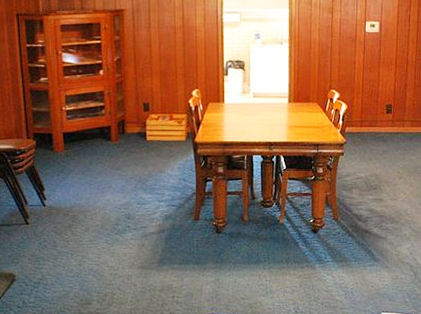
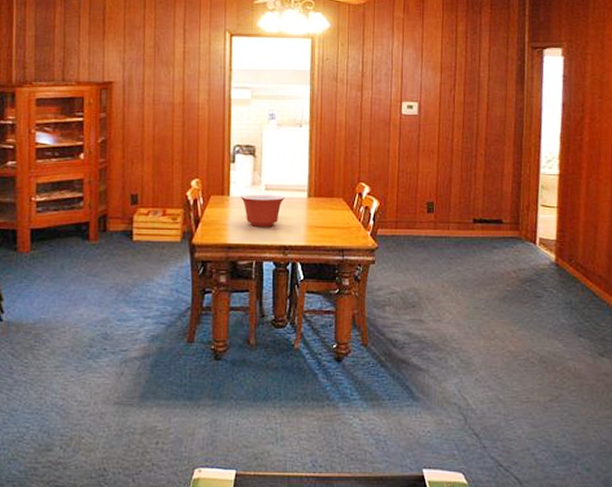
mixing bowl: none [233,101,270,127] -> present [240,194,285,227]

